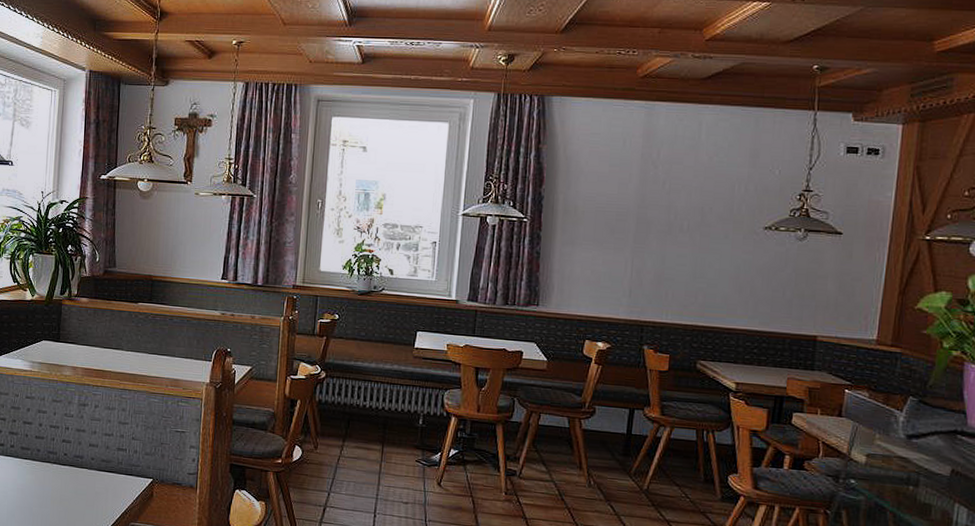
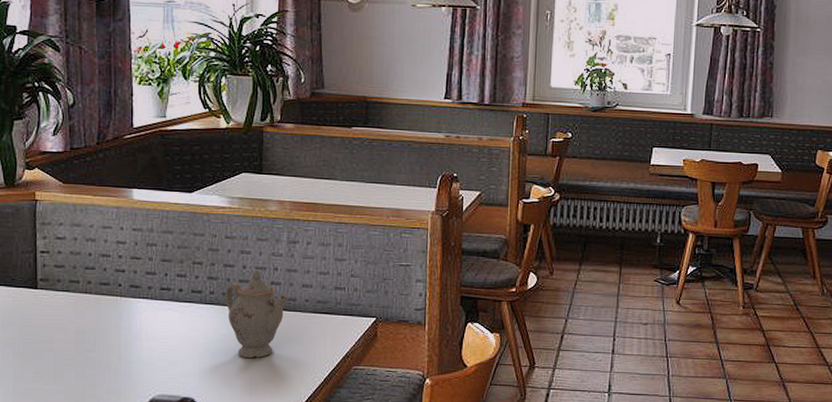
teapot: none [23,427,78,509] -> present [225,268,289,359]

